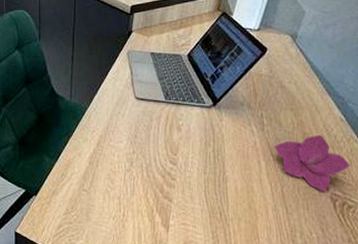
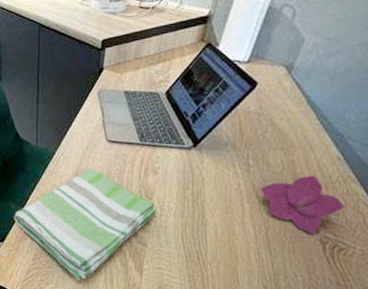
dish towel: none [47,124,181,236] -> present [13,169,156,280]

